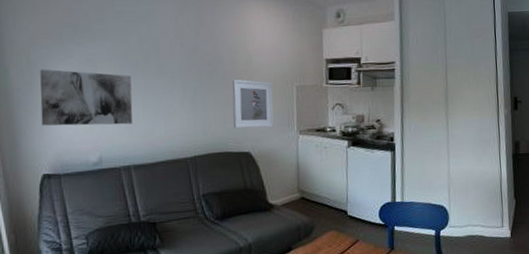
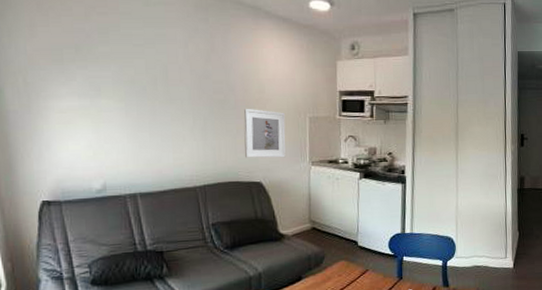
wall art: present [40,69,133,126] -> none [39,91,139,152]

